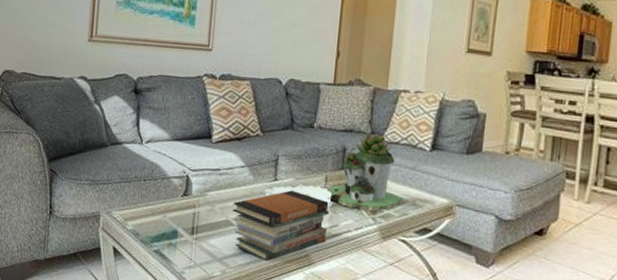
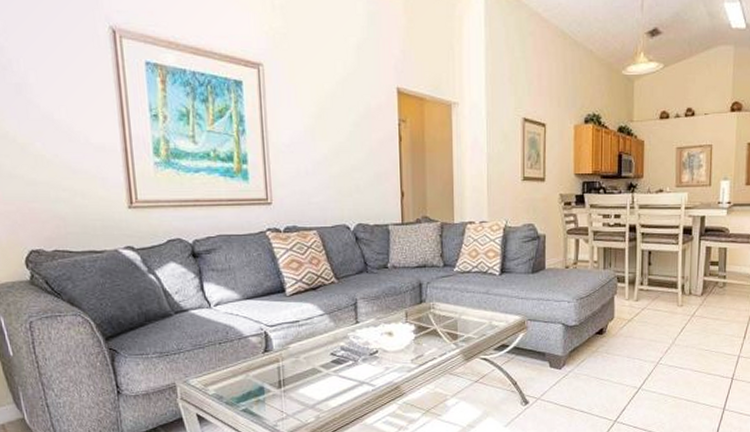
book stack: present [233,190,330,261] -> none [317,330,414,399]
succulent planter: present [326,131,404,212] -> none [408,264,481,338]

